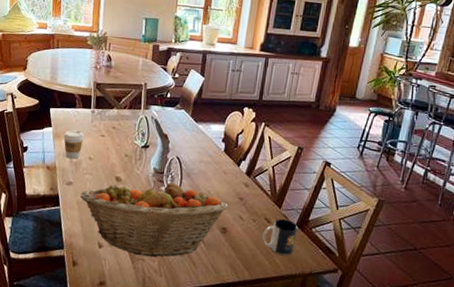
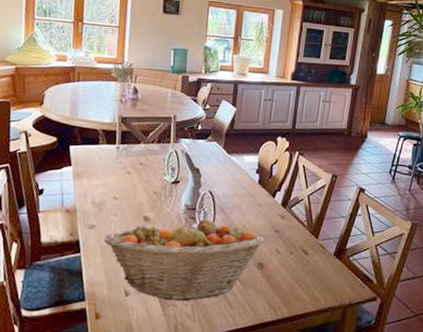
coffee cup: present [64,129,84,159] -> none [85,168,108,200]
mug: present [262,218,298,255] -> none [300,249,335,287]

